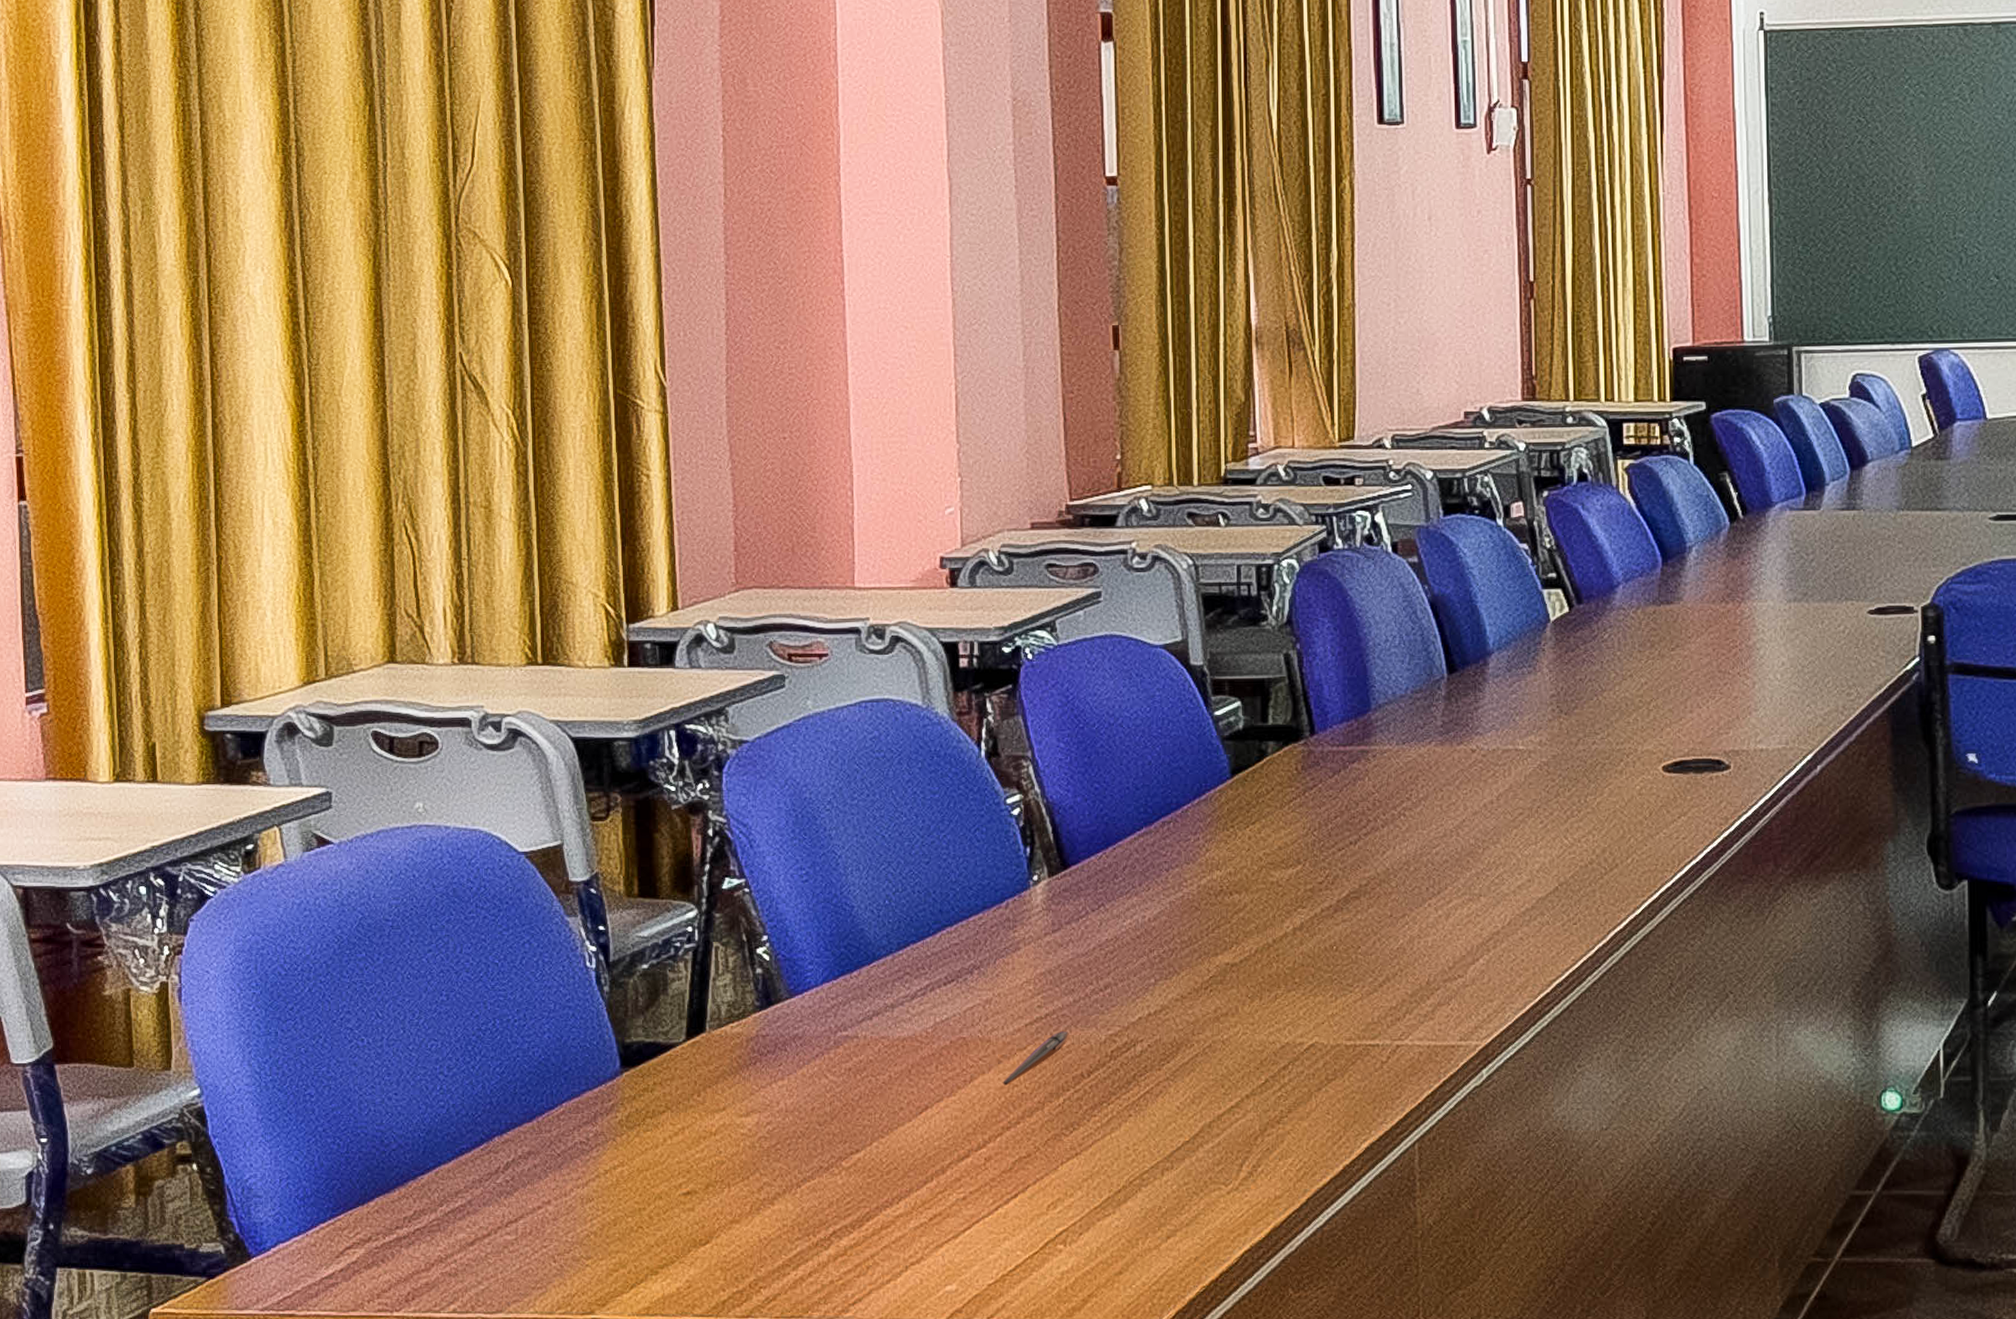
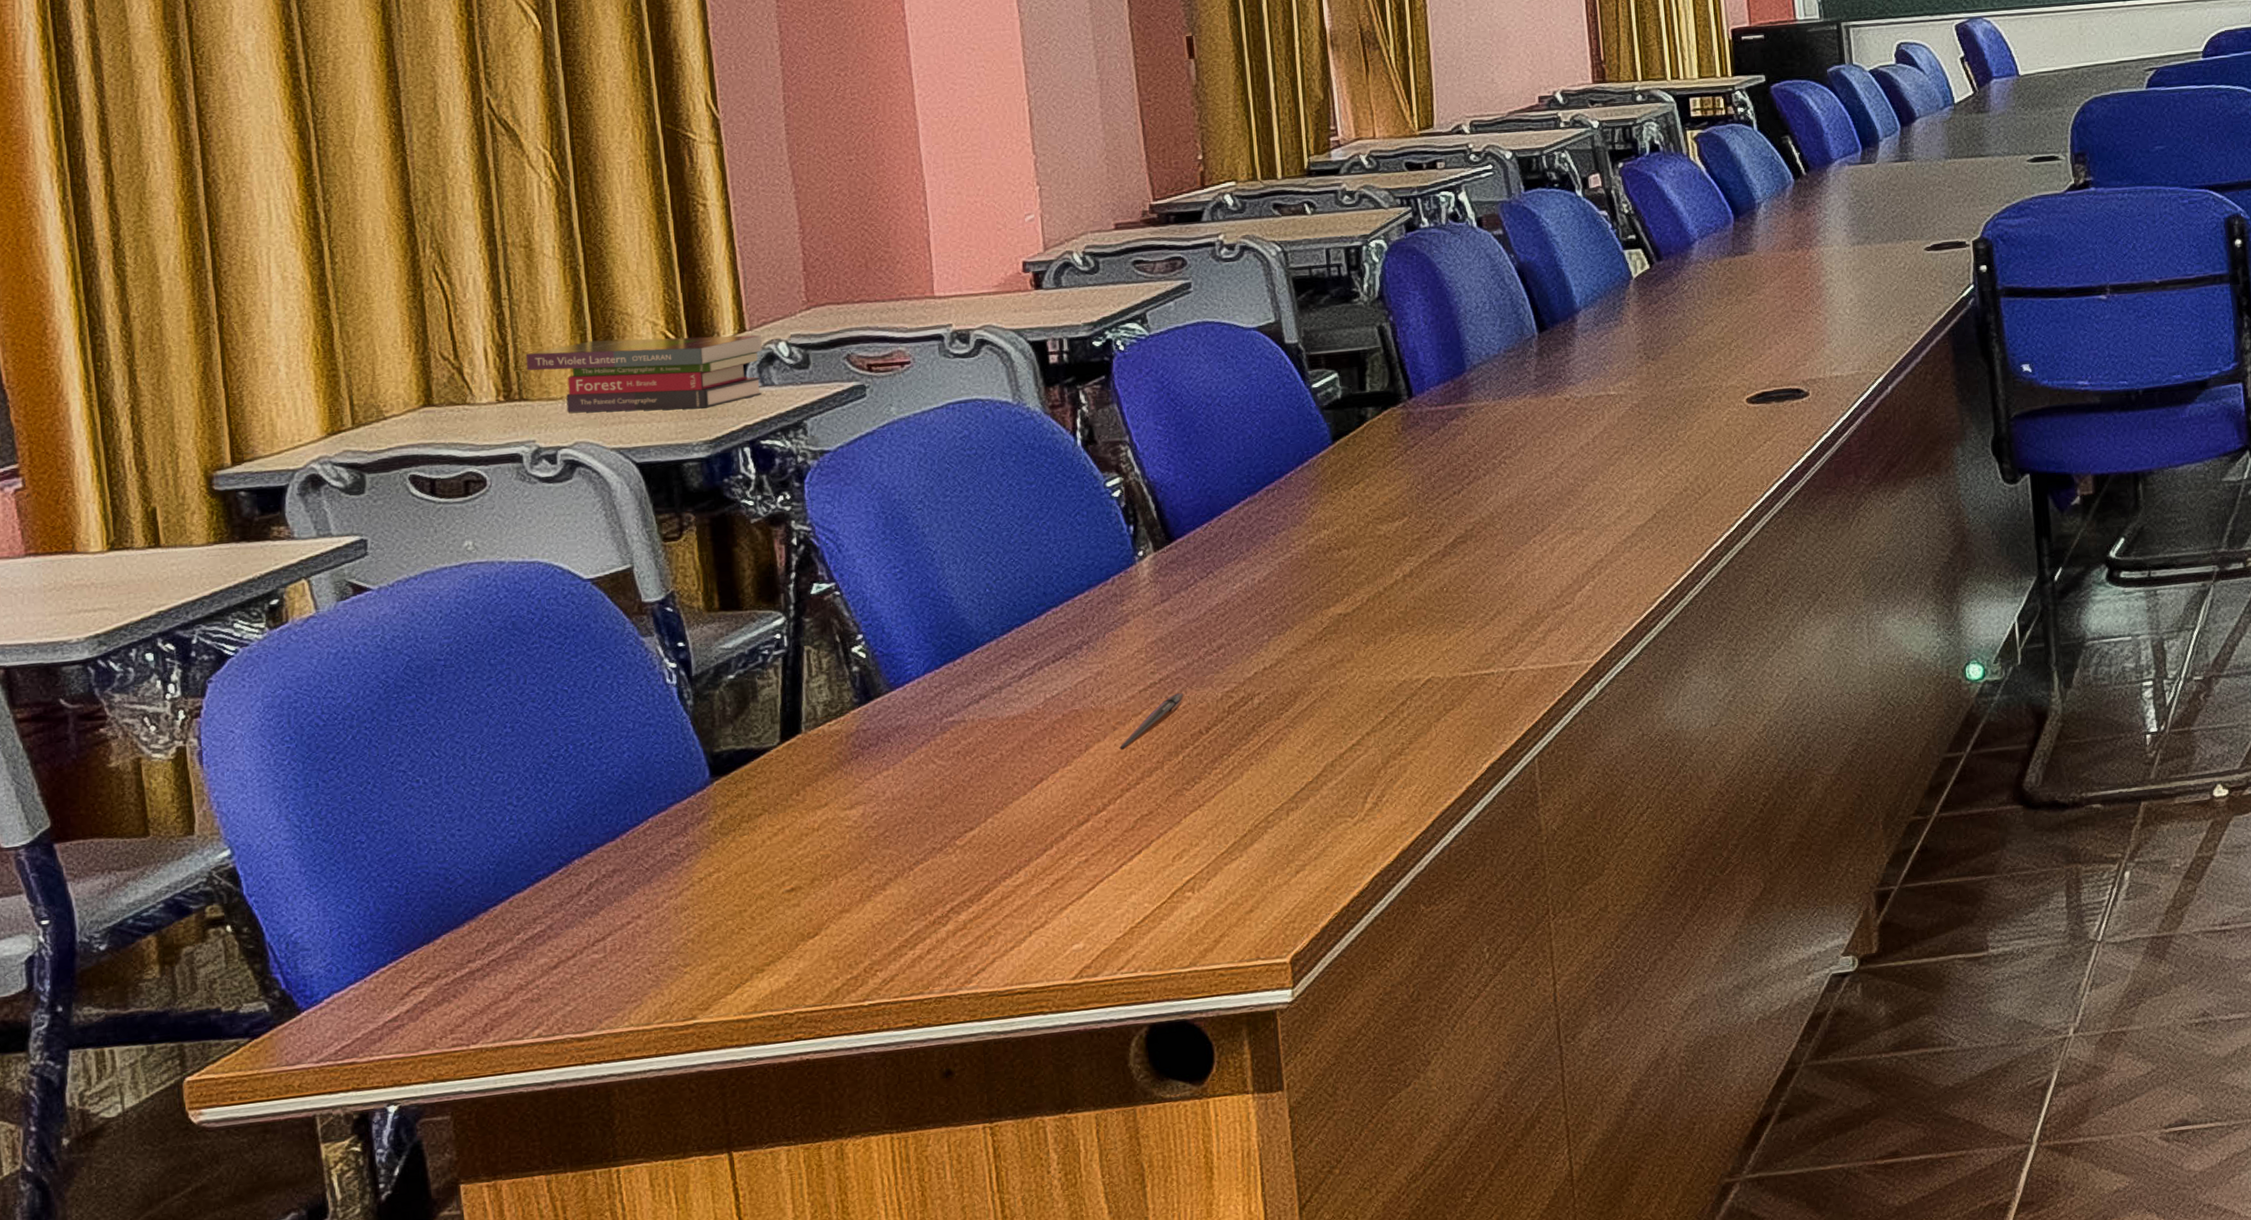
books: none [479,608,692,687] -> present [525,335,762,413]

